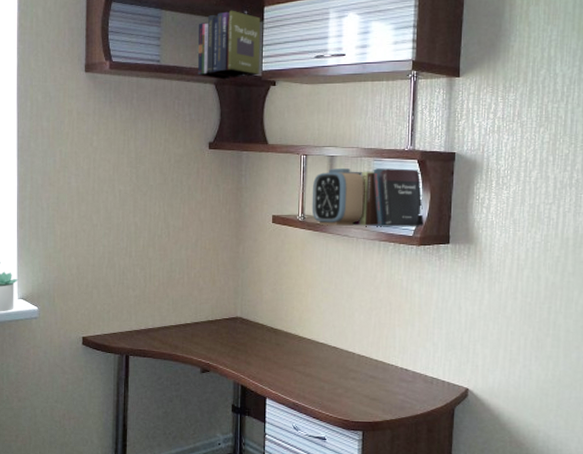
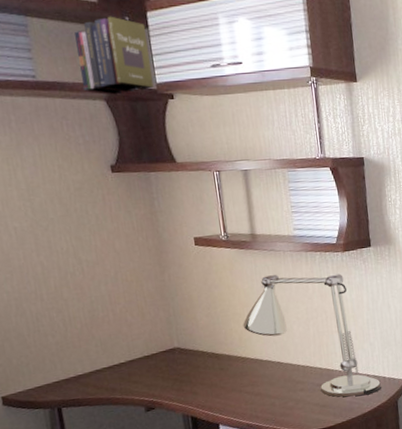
desk lamp: none [305,259,440,397] -> present [243,274,382,397]
alarm clock: present [311,169,364,226] -> none [230,181,286,243]
books: present [350,168,424,227] -> none [266,177,345,240]

